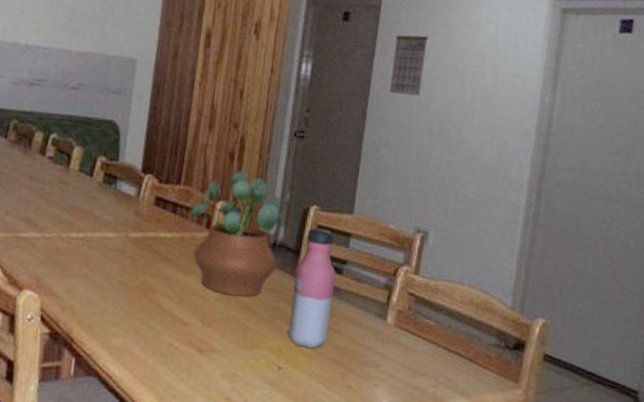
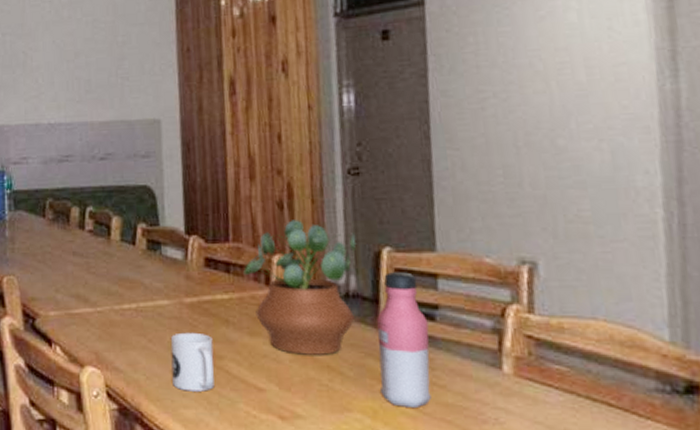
mug: none [106,265,150,322] -> present [170,332,215,392]
calendar: present [390,25,429,96] -> none [449,30,494,111]

